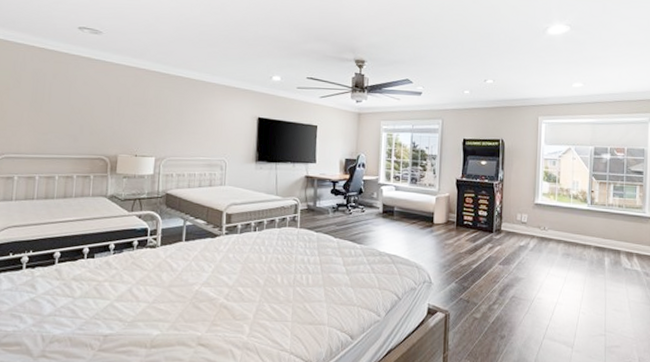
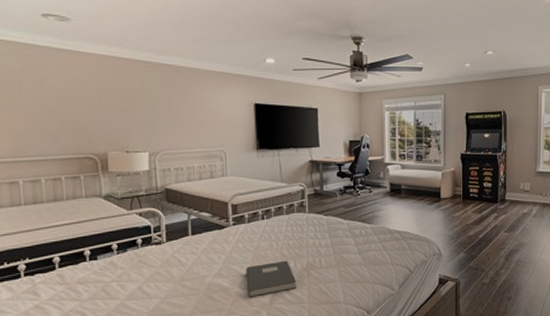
book: none [232,275,281,310] -> present [246,260,296,297]

